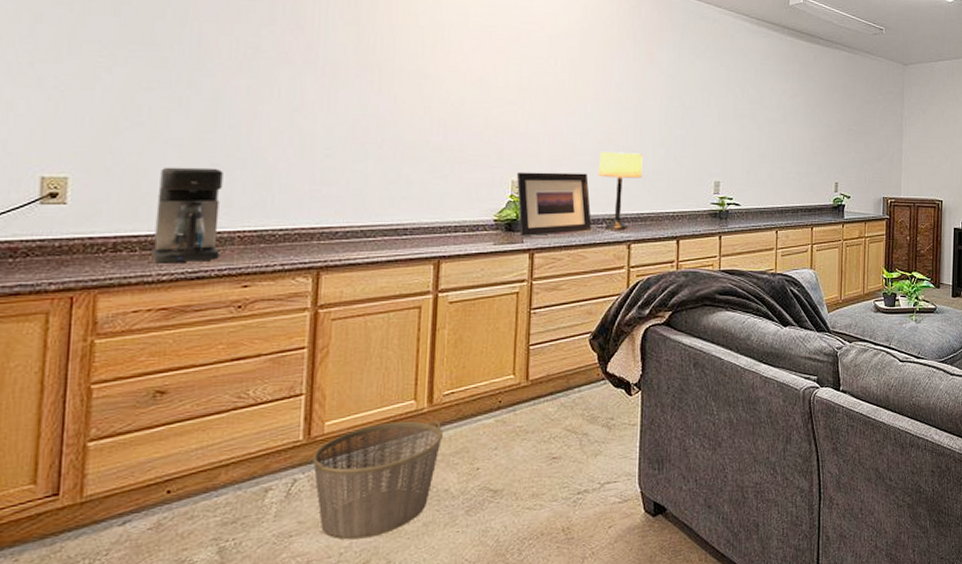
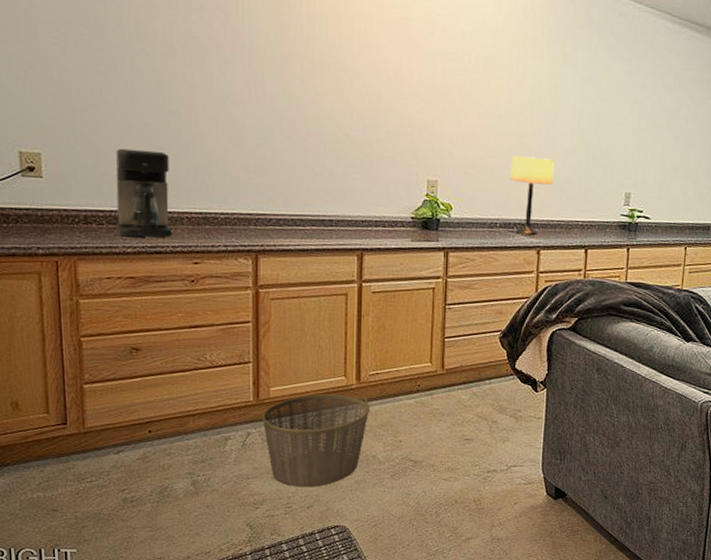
picture frame: present [516,172,592,237] -> none [431,171,503,236]

